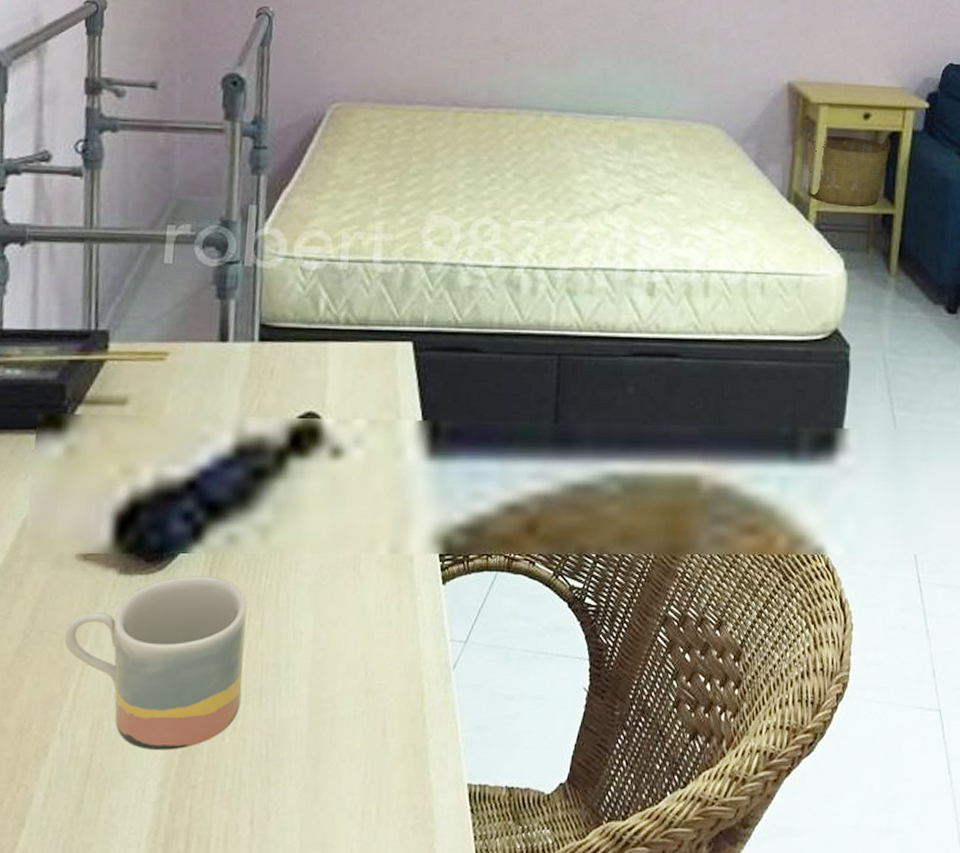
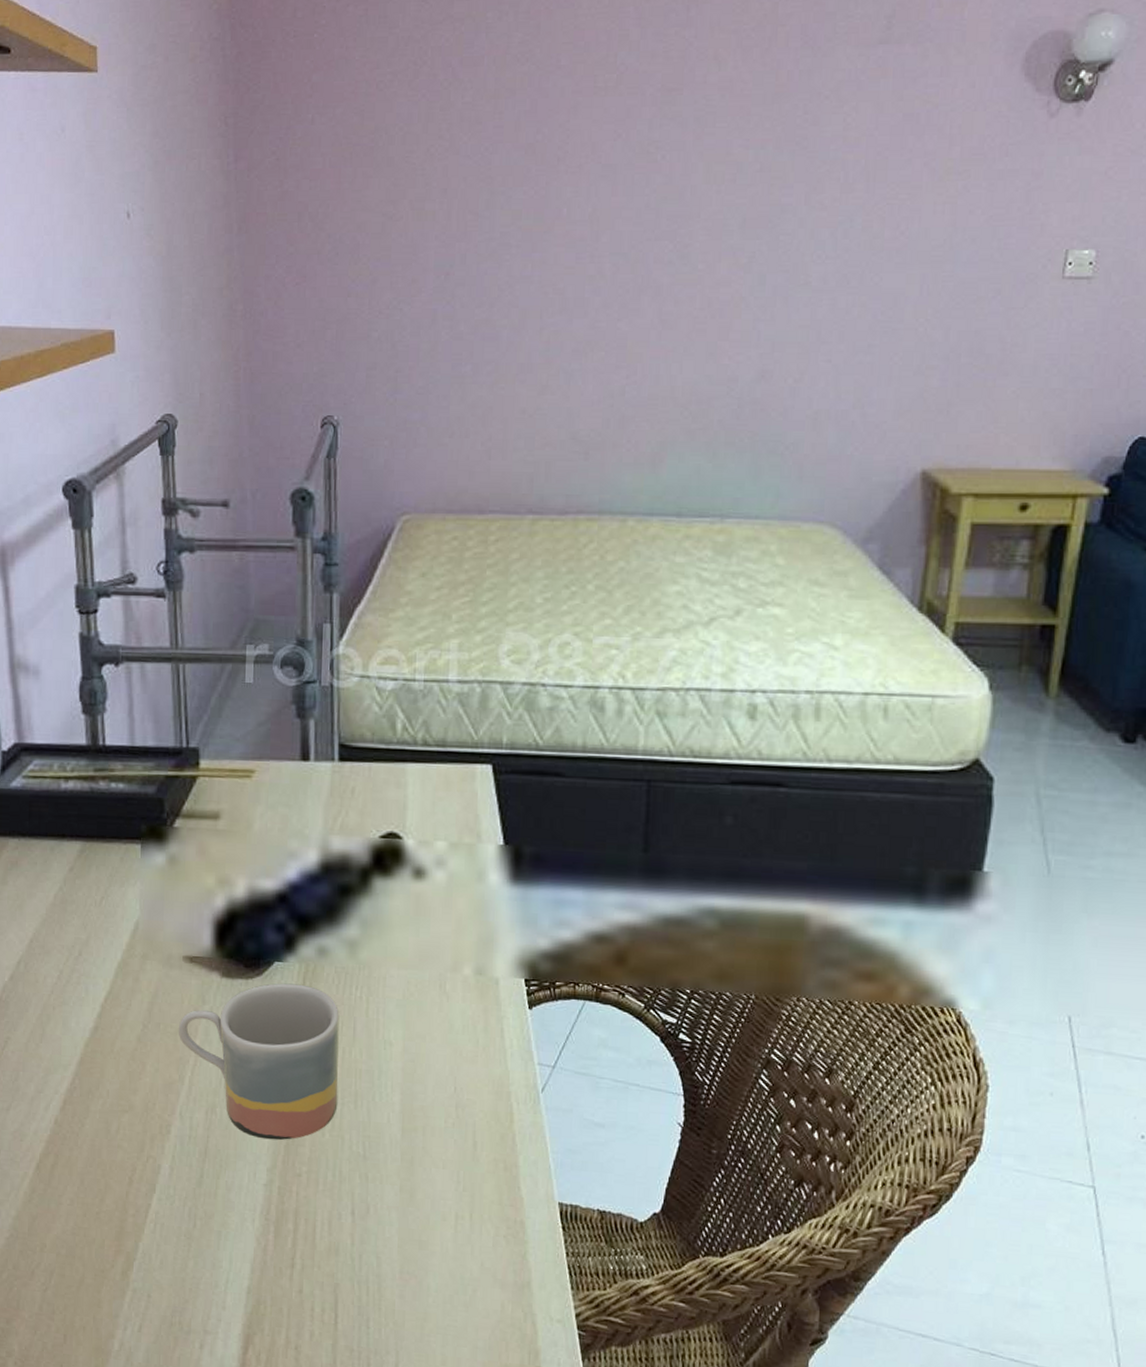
basket: present [806,132,891,207] -> none [943,529,1056,616]

